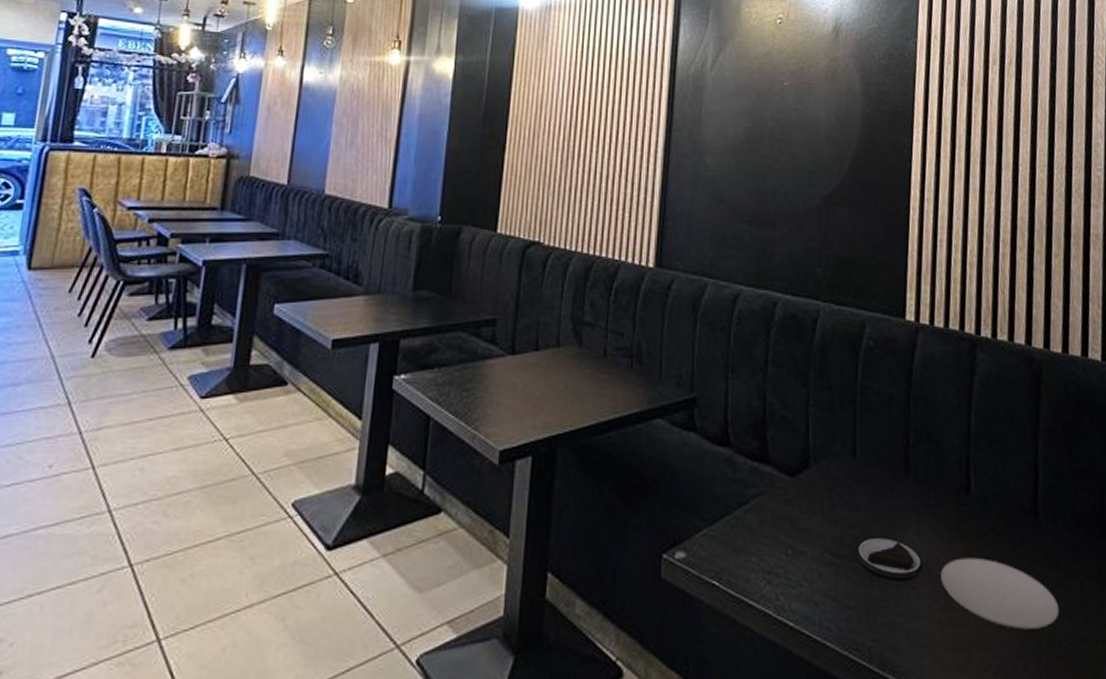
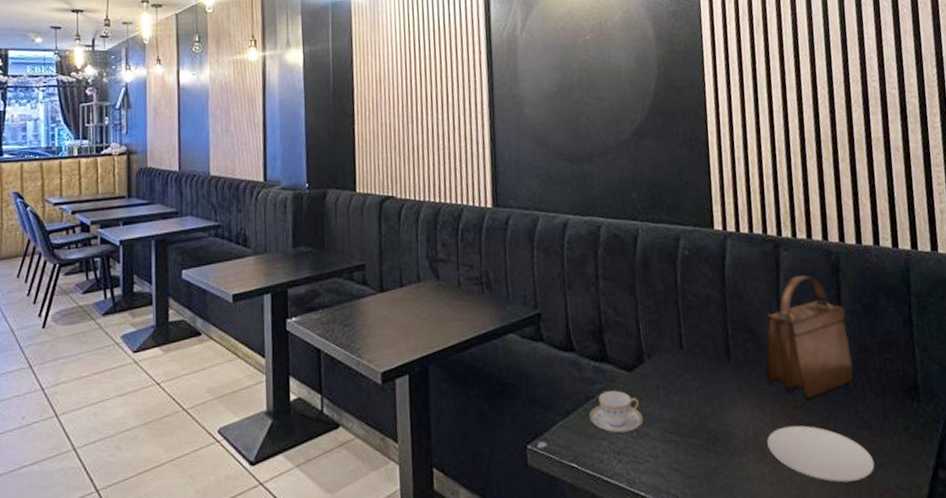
teacup: none [739,497,801,550] -> present [589,390,643,434]
cake slice: present [856,538,923,581] -> none [691,415,752,451]
handbag: none [948,382,1046,529] -> present [765,275,854,400]

